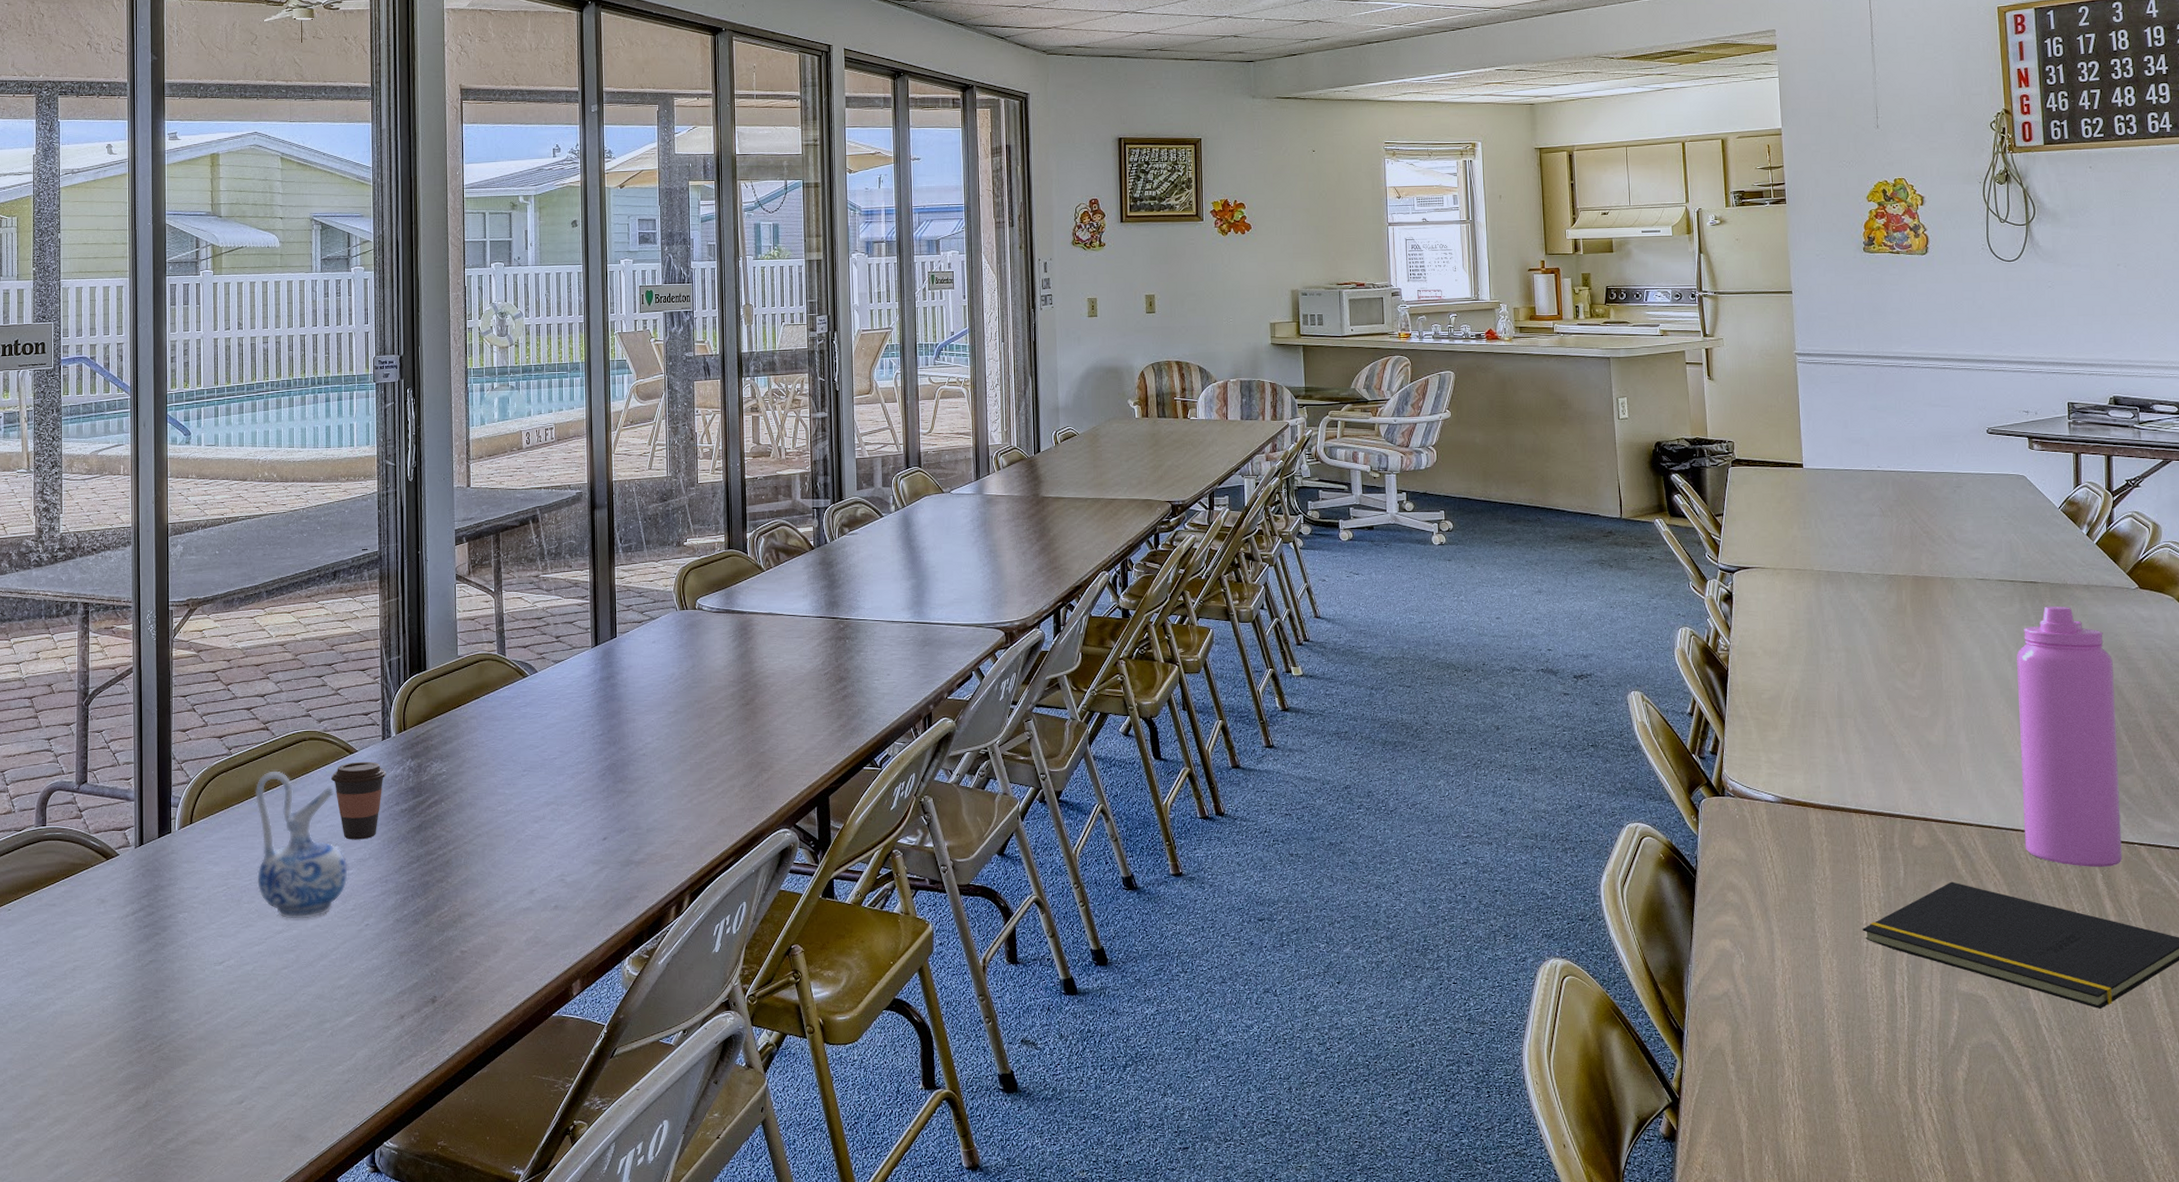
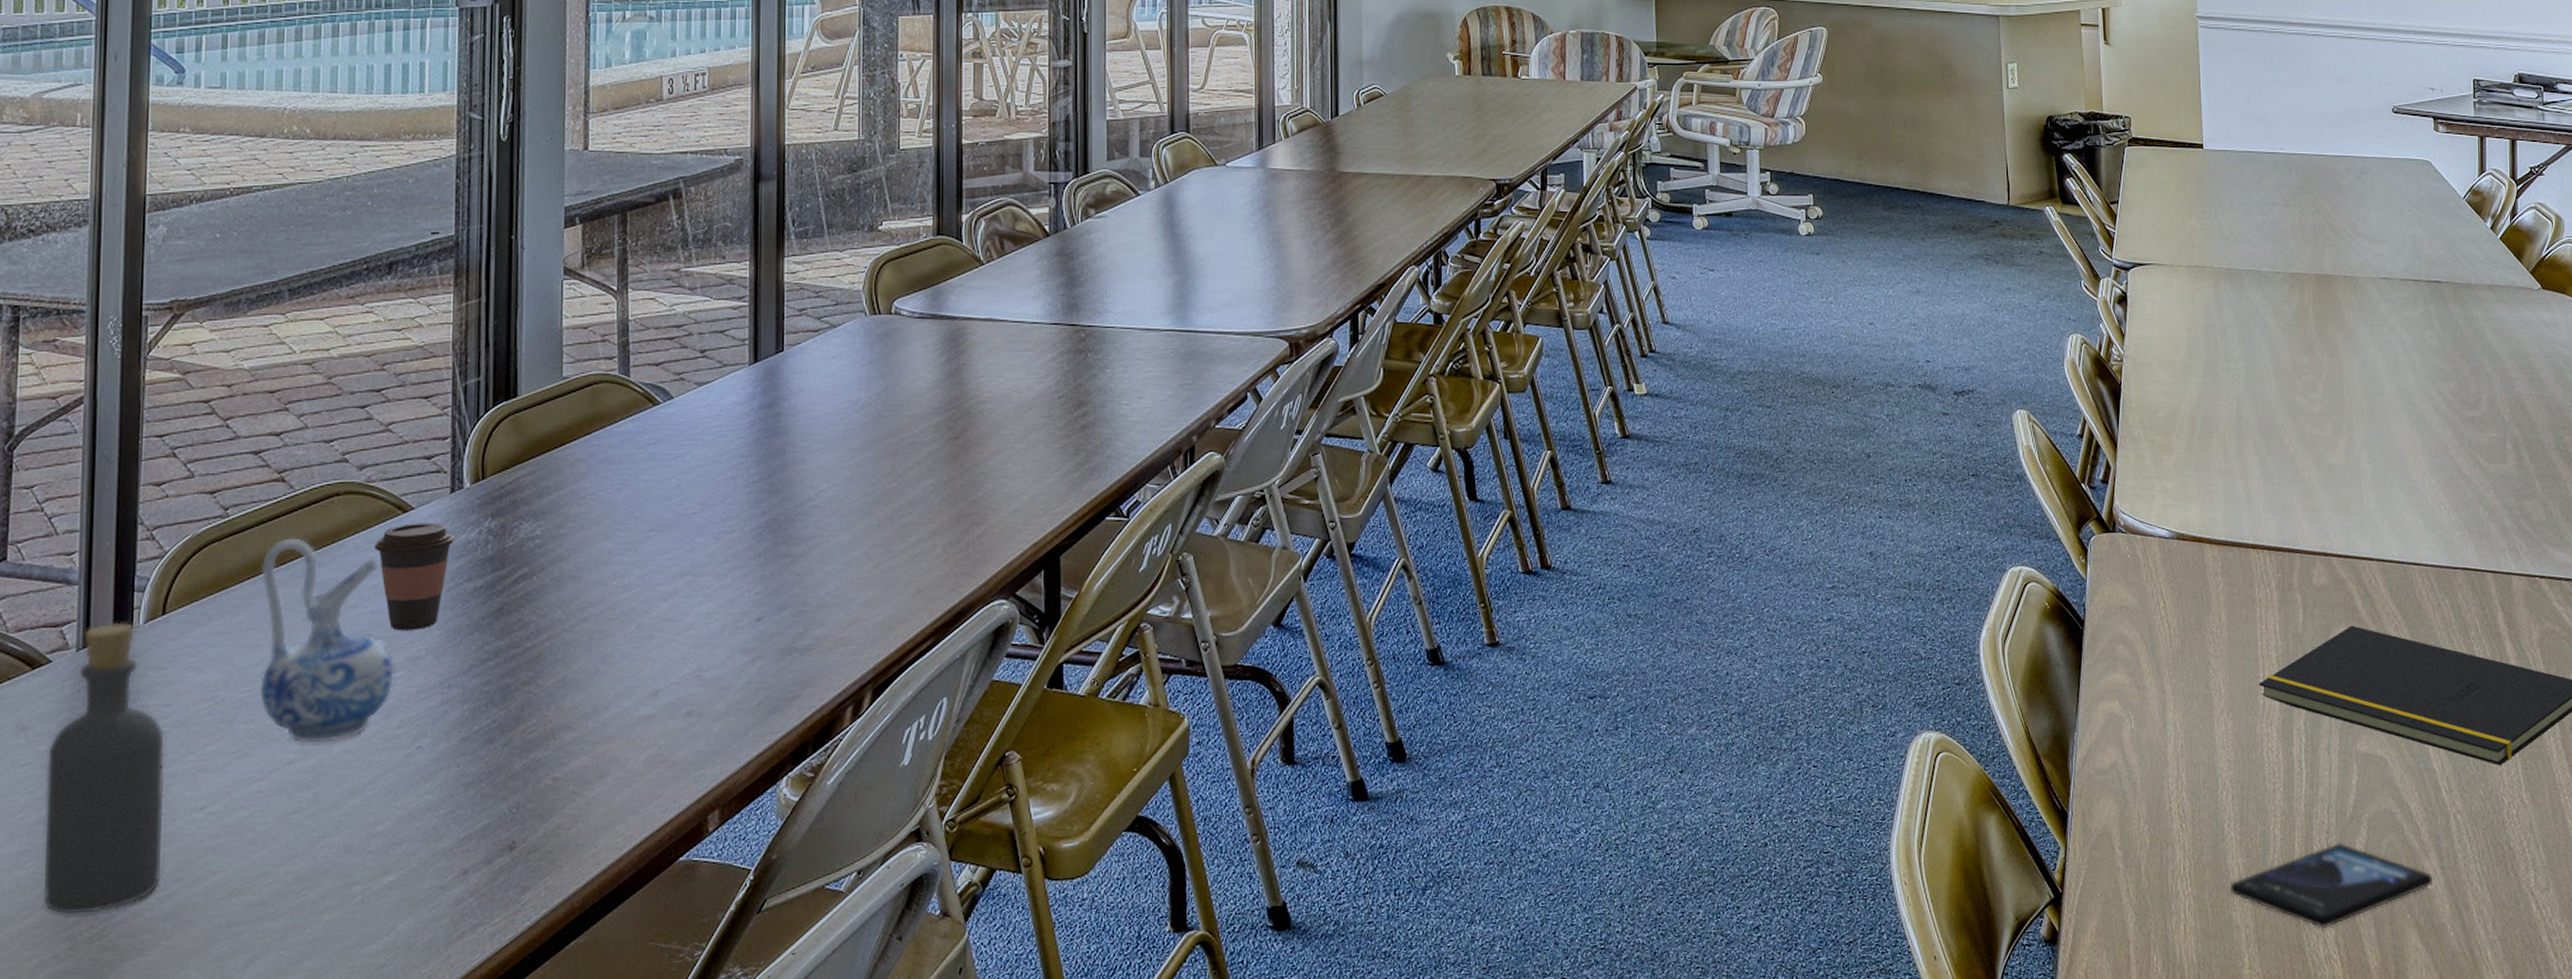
bottle: none [119,829,197,1034] -> present [43,623,165,915]
smartphone: none [1836,1068,2035,1141] -> present [2230,842,2434,928]
water bottle: present [2017,606,2122,867] -> none [2420,308,2523,605]

